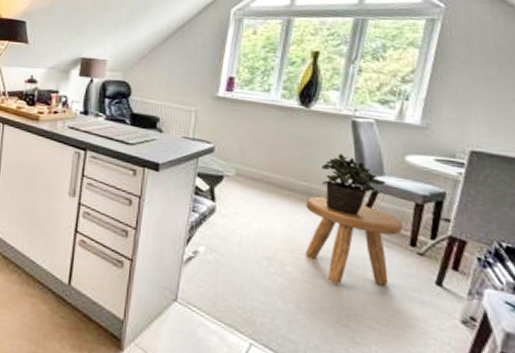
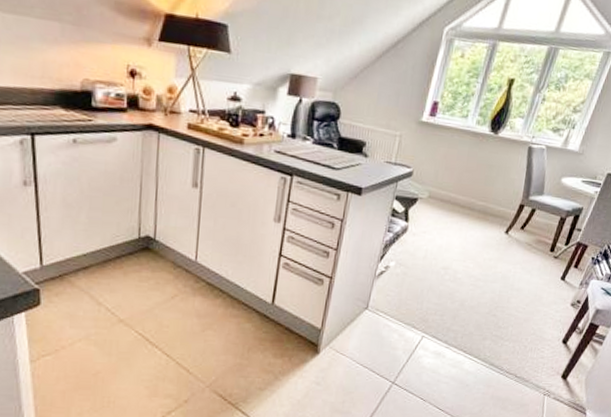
stool: present [304,196,403,286] -> none [473,214,548,285]
potted plant: present [322,154,386,215] -> none [496,177,544,229]

